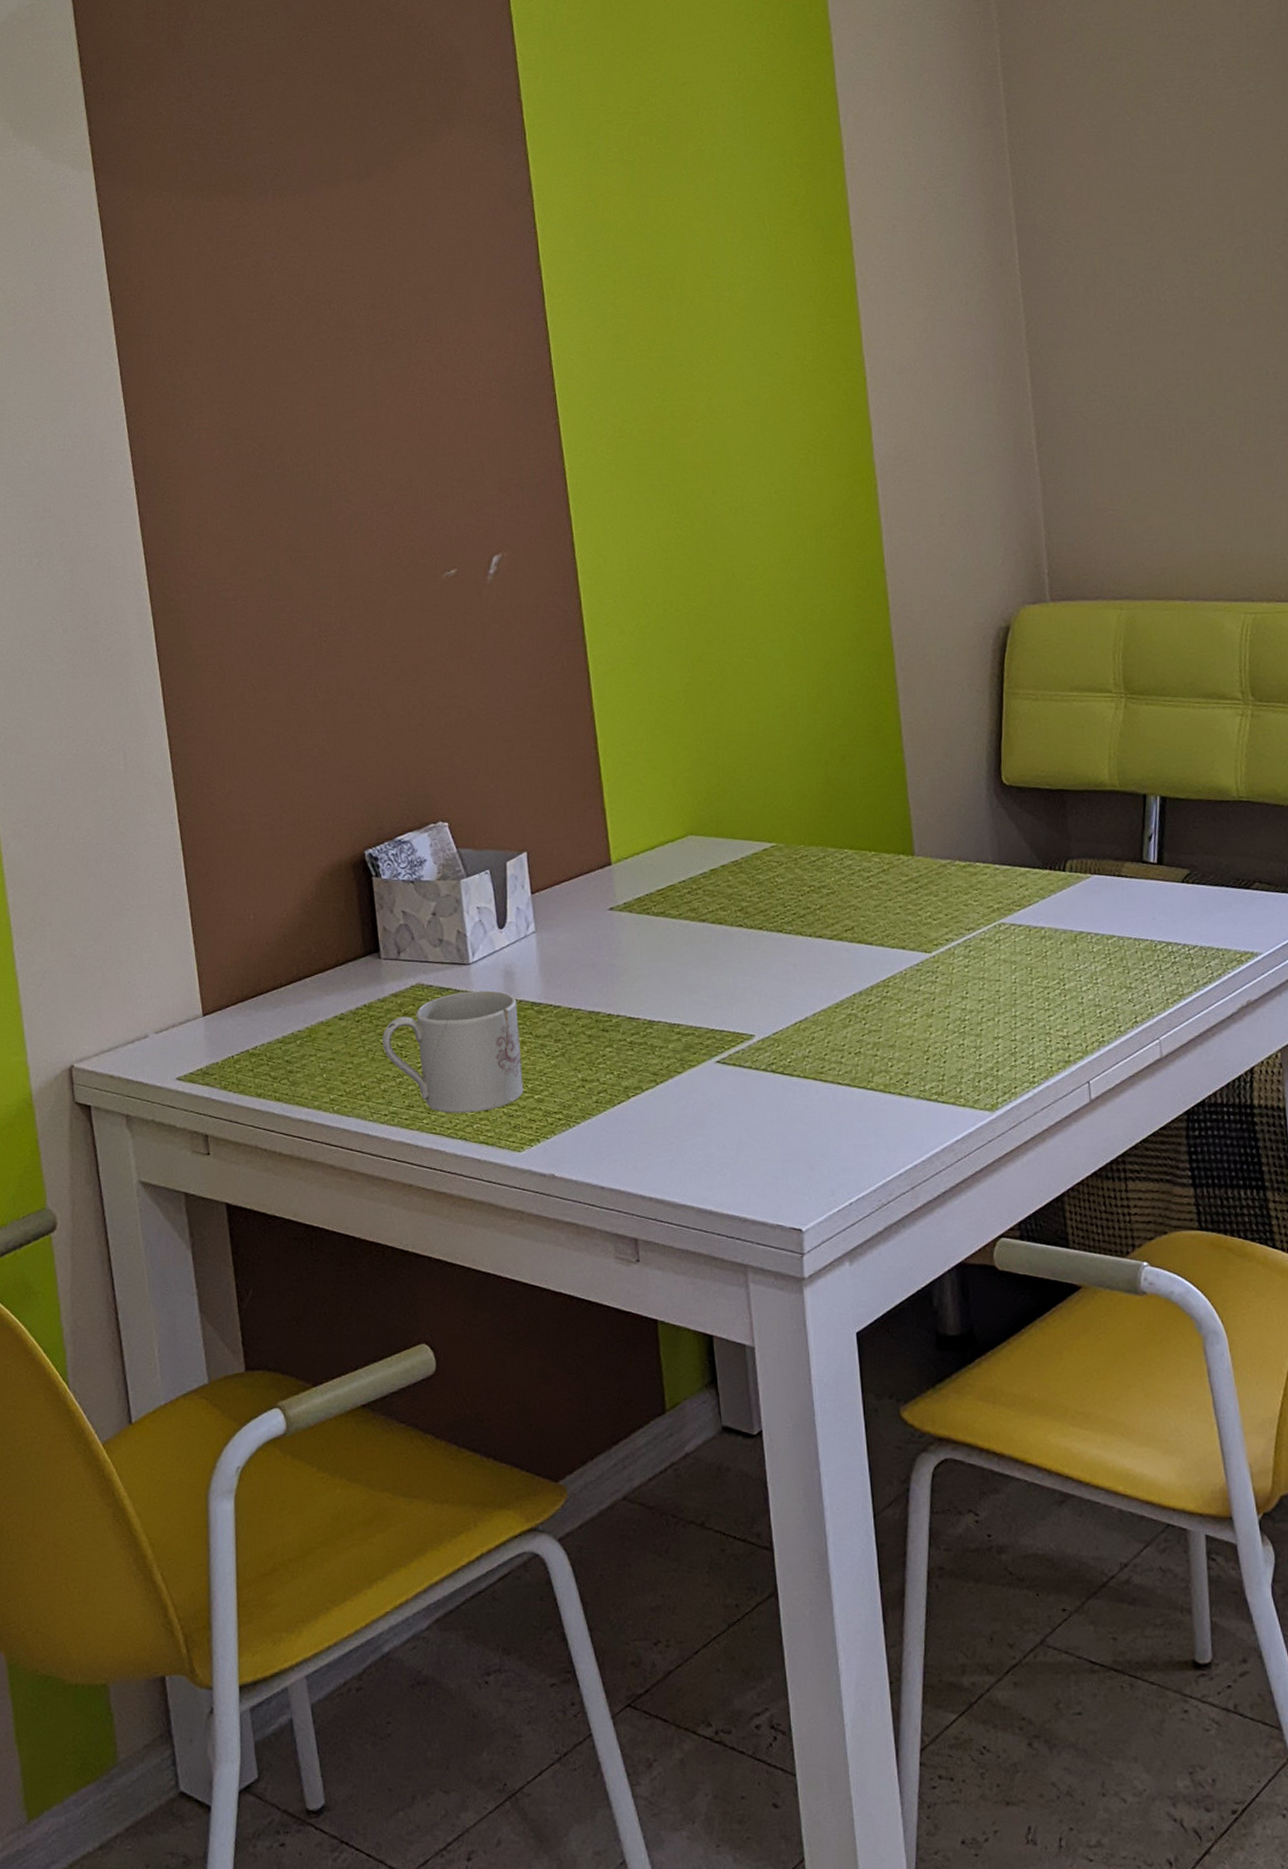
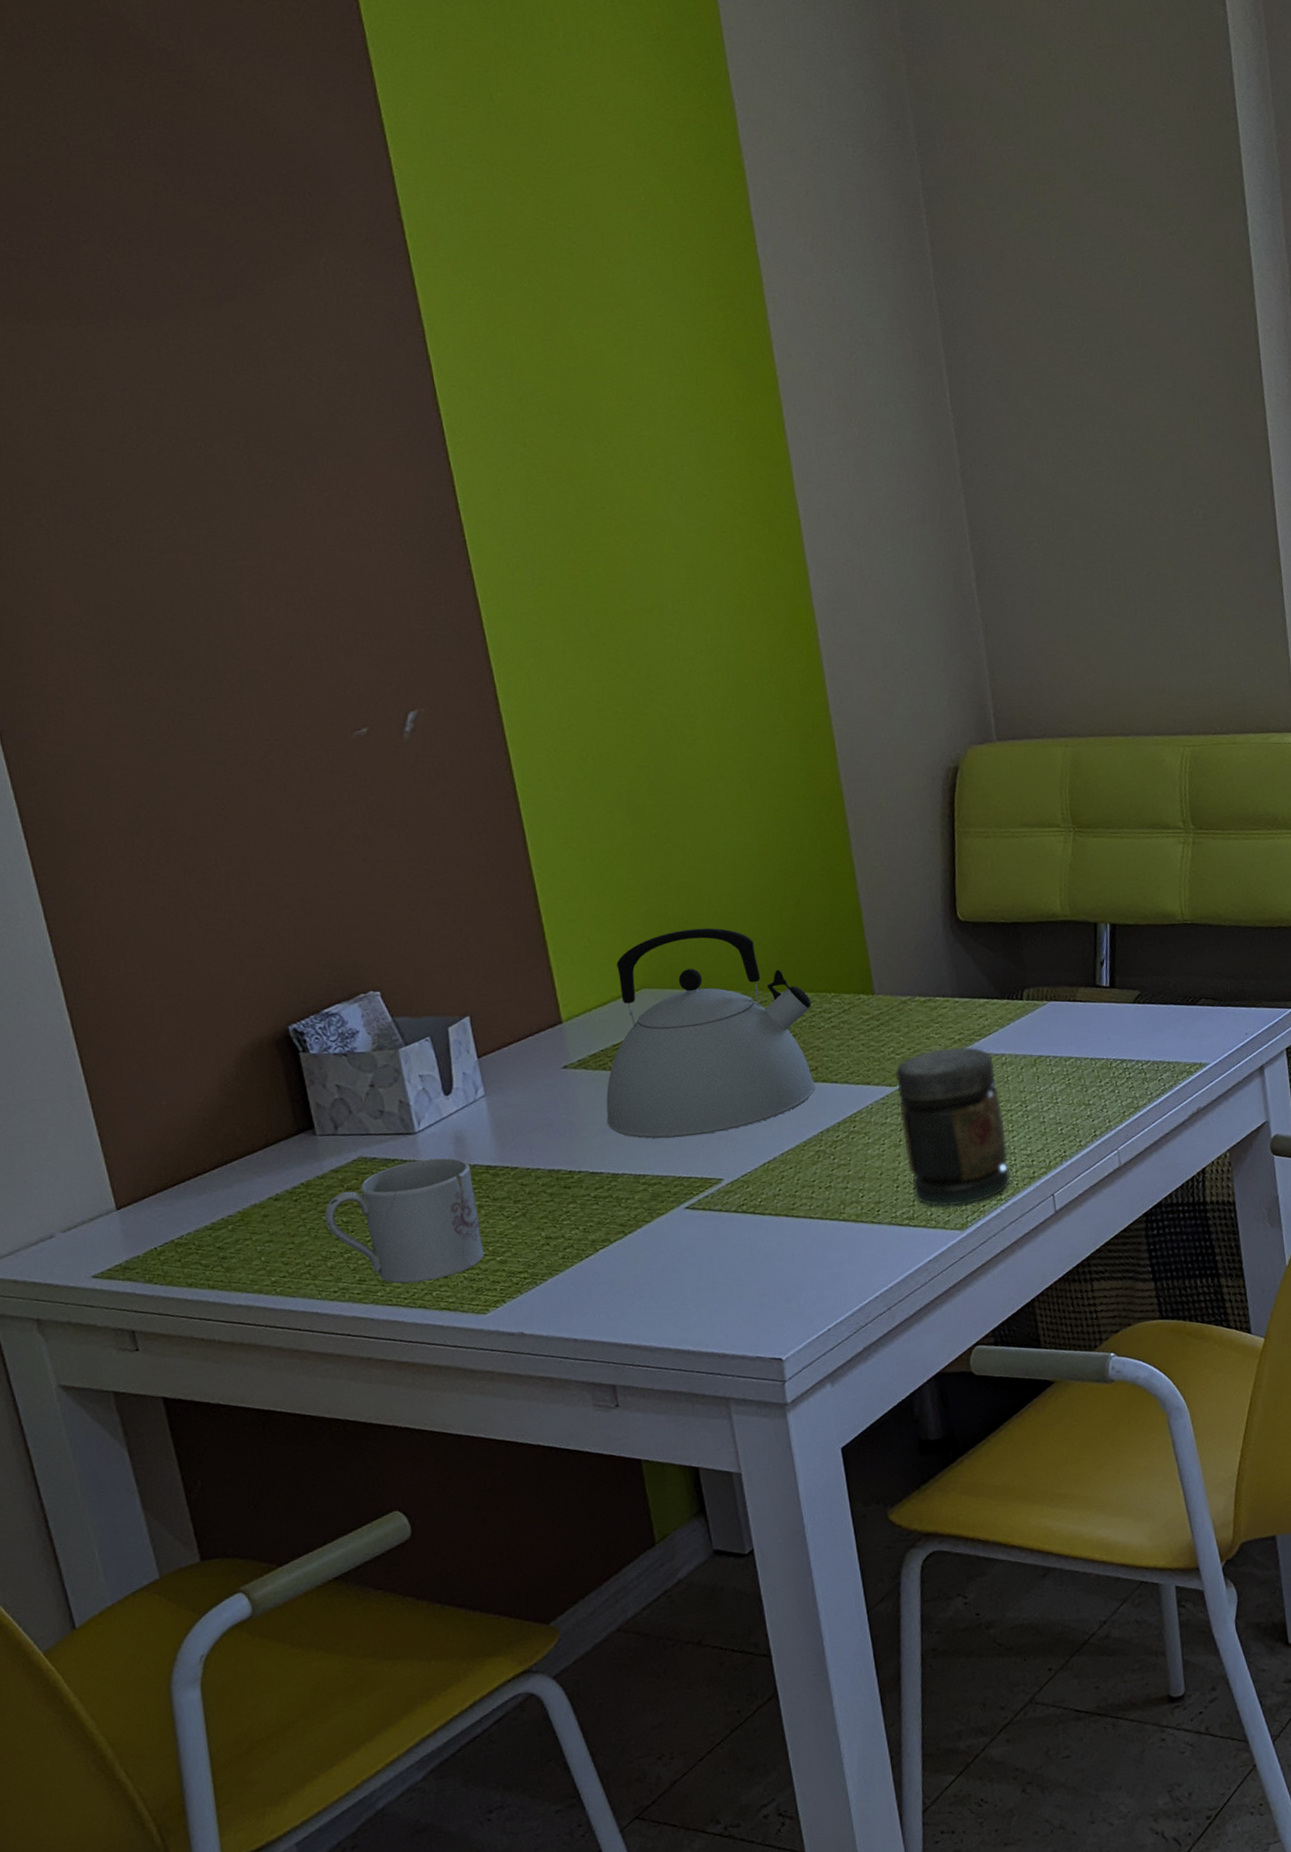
kettle: none [647,778,851,989] -> present [606,928,815,1139]
jar: none [931,917,1045,1085] -> present [895,1047,1011,1207]

